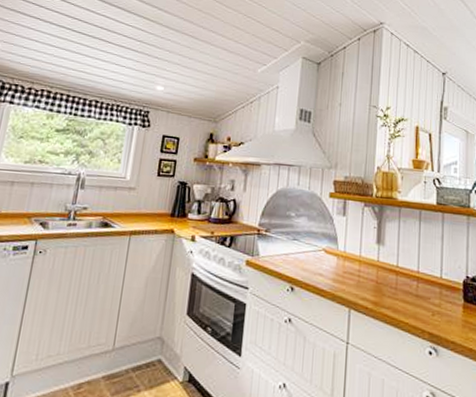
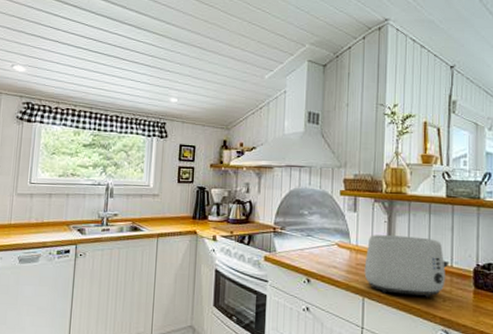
toaster: none [351,241,439,312] -> present [364,235,449,298]

